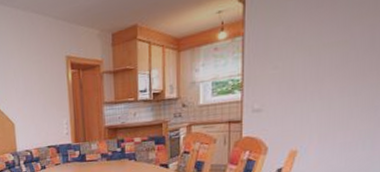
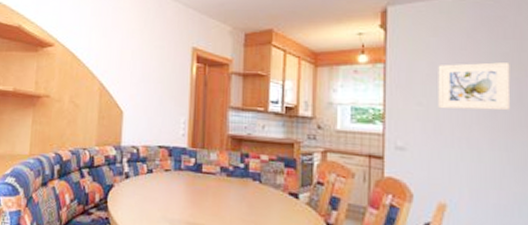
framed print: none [293,11,366,69] -> present [438,62,511,111]

